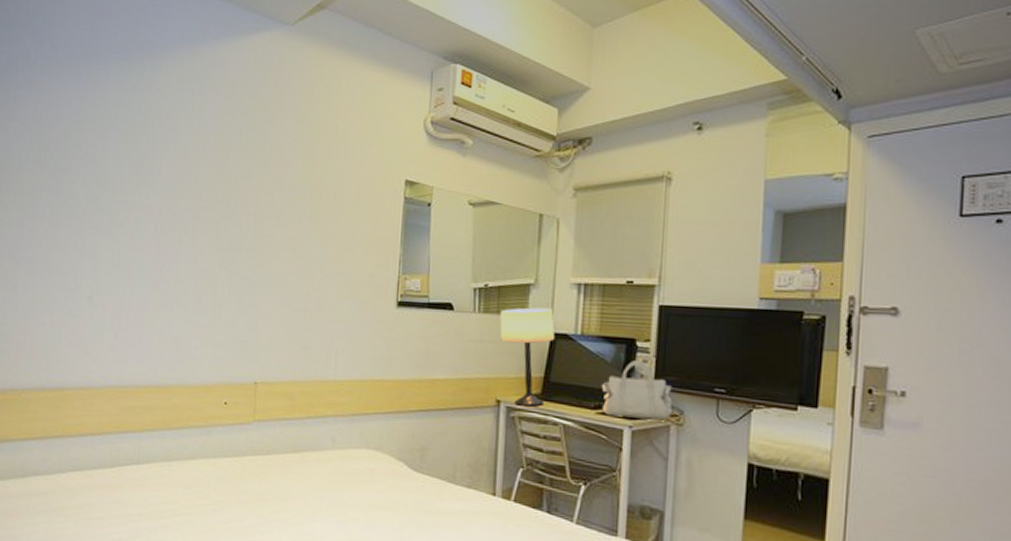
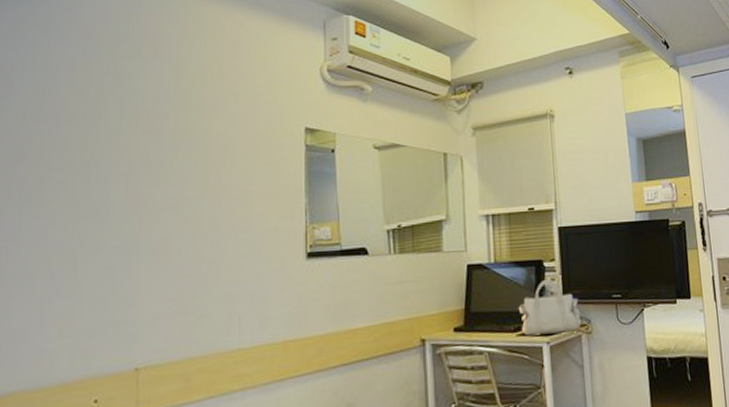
table lamp: present [499,307,556,407] -> none [416,241,471,341]

